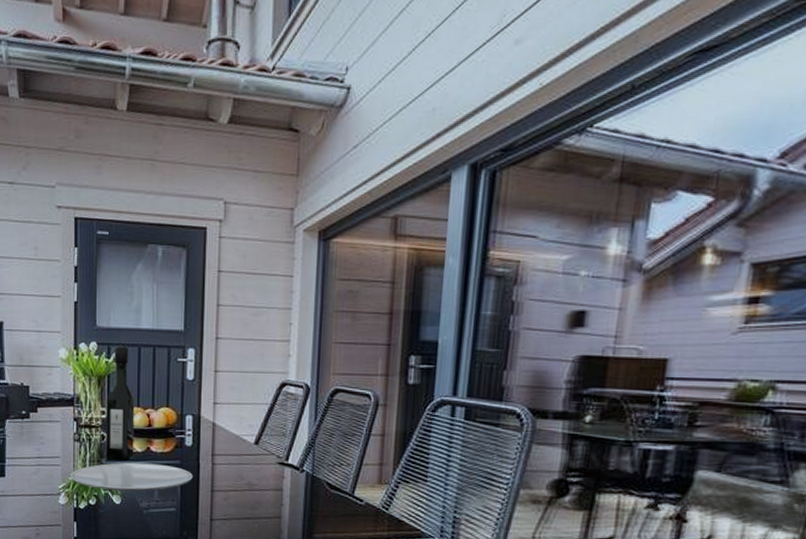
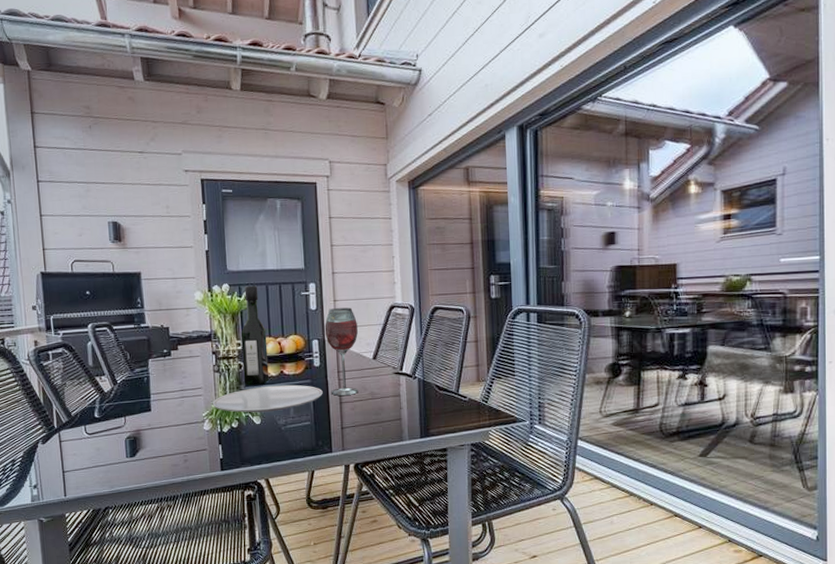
wineglass: none [201,380,240,483] -> present [324,307,359,396]

